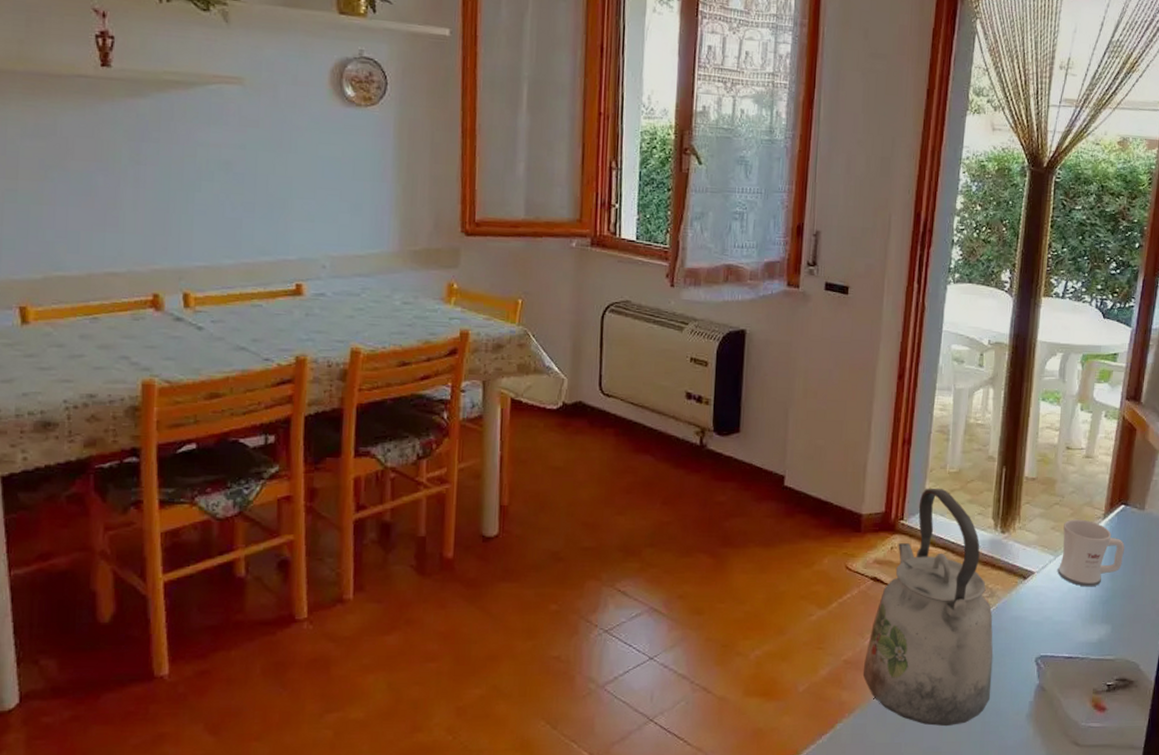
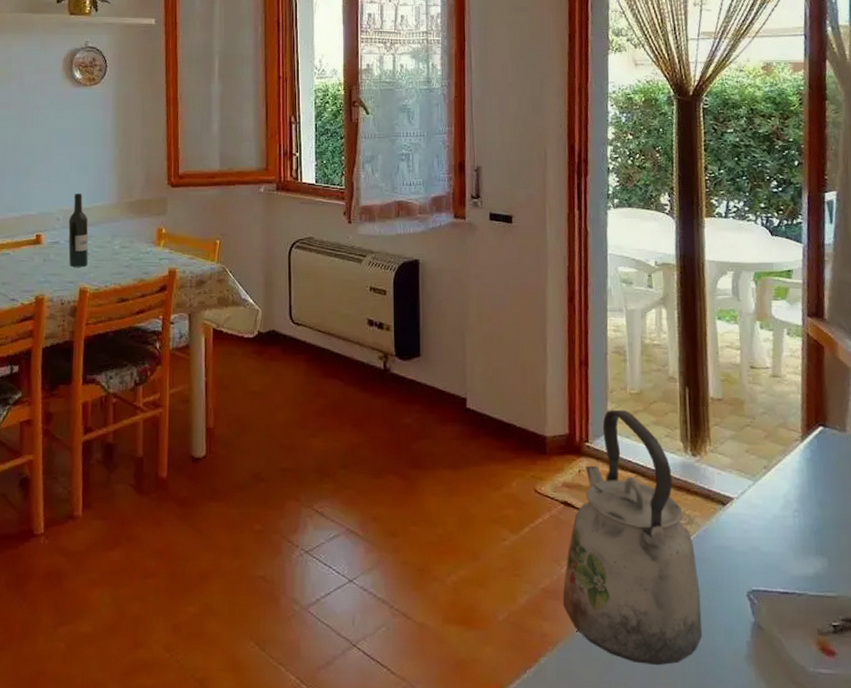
wine bottle: none [337,237,363,324] -> present [68,194,89,267]
mug: present [1057,519,1125,587] -> none [758,441,830,515]

